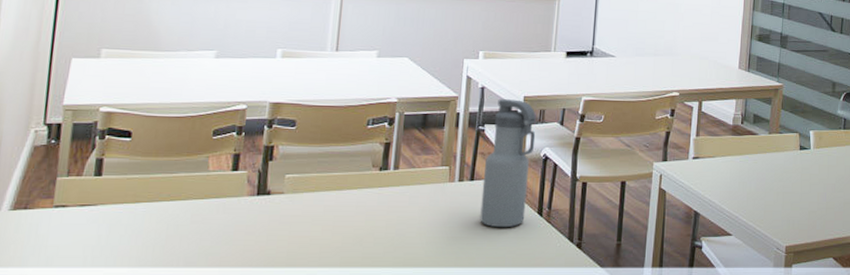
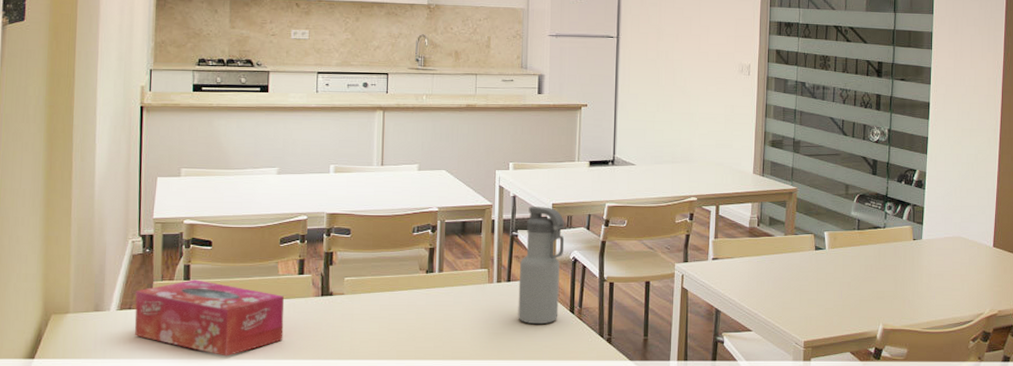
tissue box: none [29,175,213,264] -> present [134,280,285,357]

